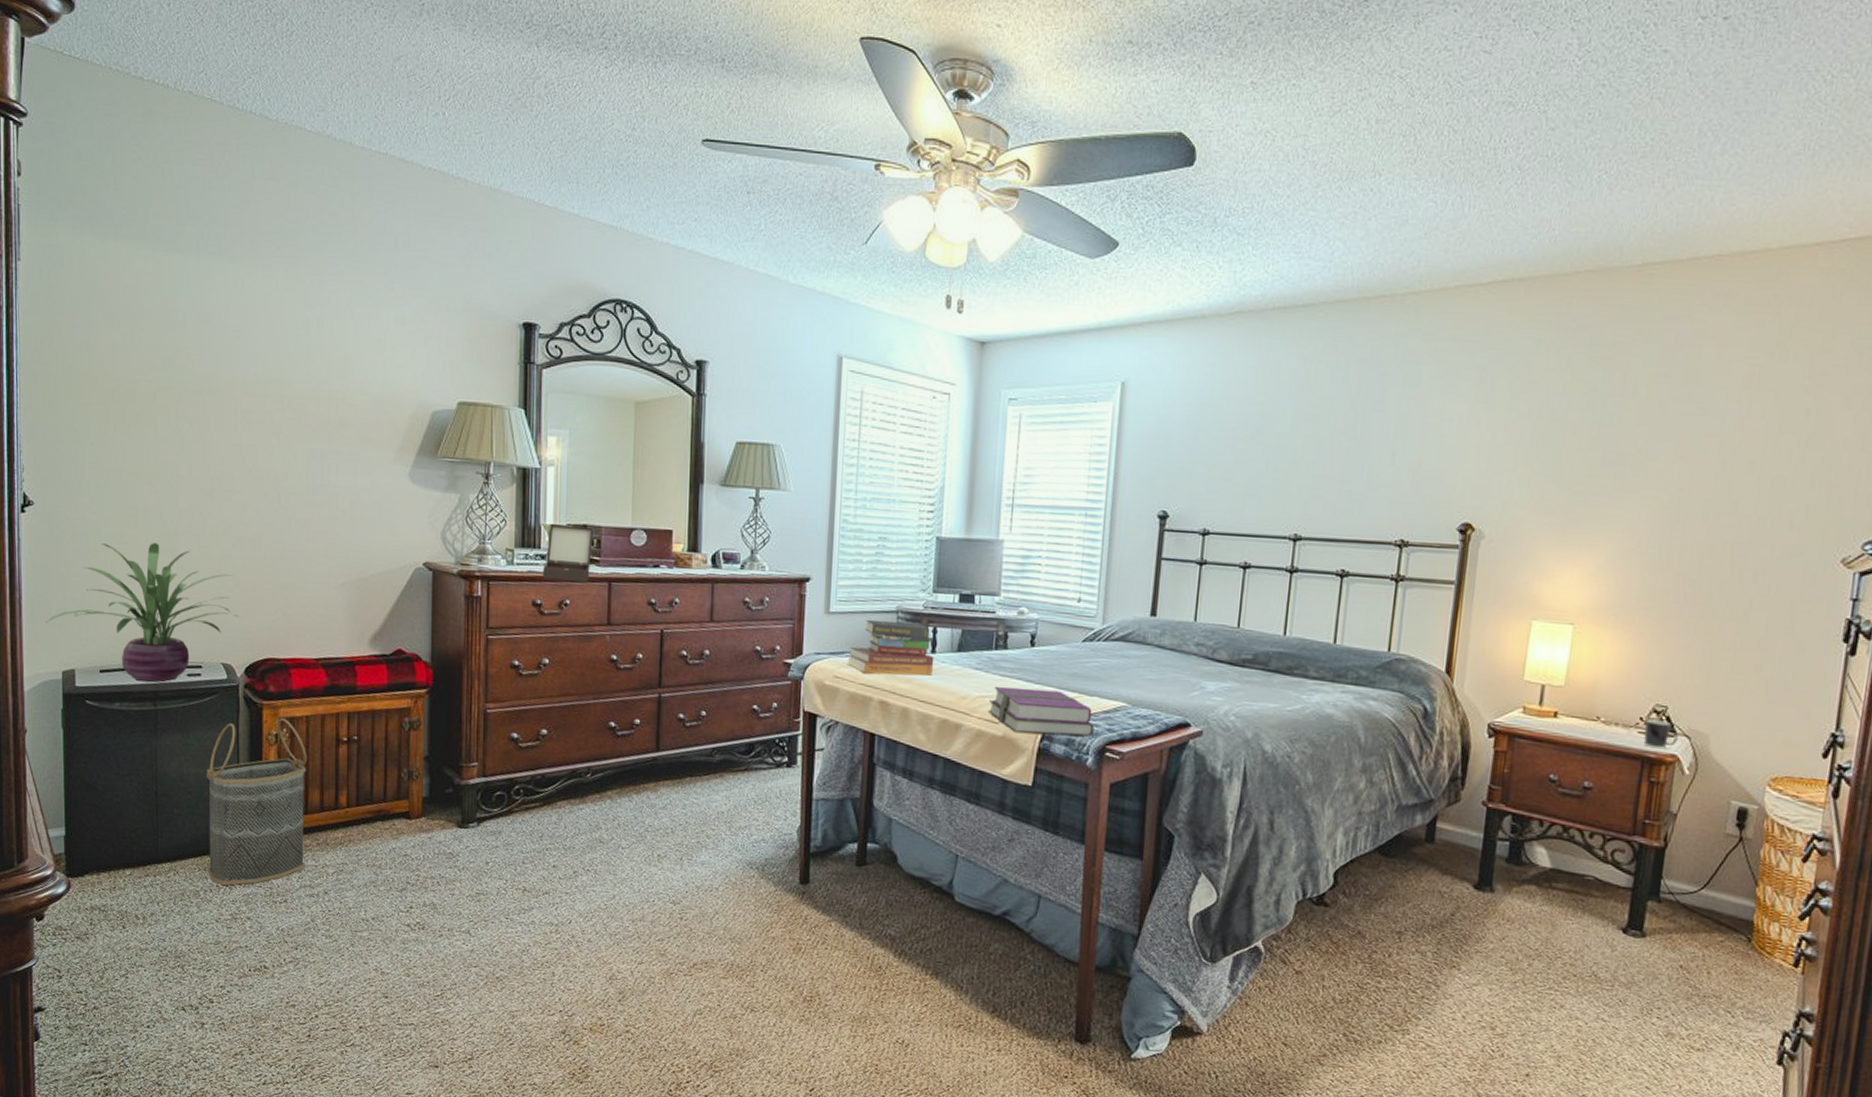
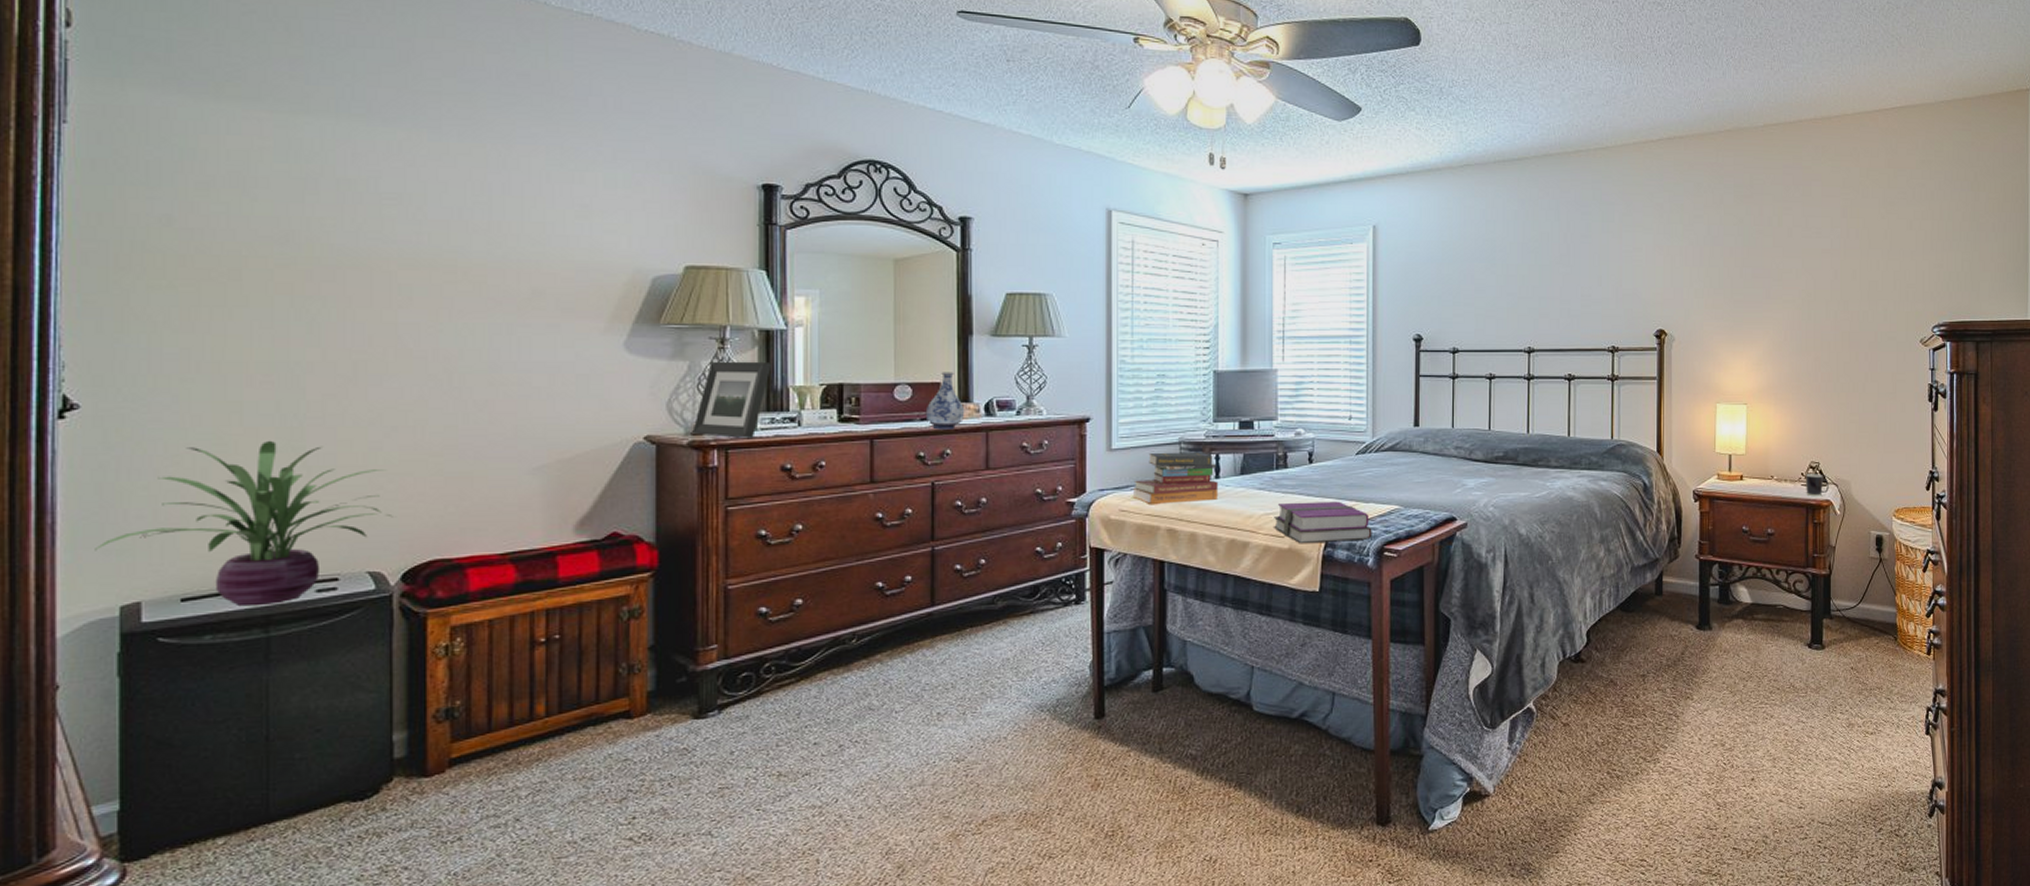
basket: present [207,717,308,886] -> none [343,625,491,836]
picture frame: none [461,495,528,572] -> present [692,361,773,438]
jewelry box: present [543,523,594,583] -> none [793,384,851,443]
vase: none [657,519,694,579] -> present [925,372,965,430]

